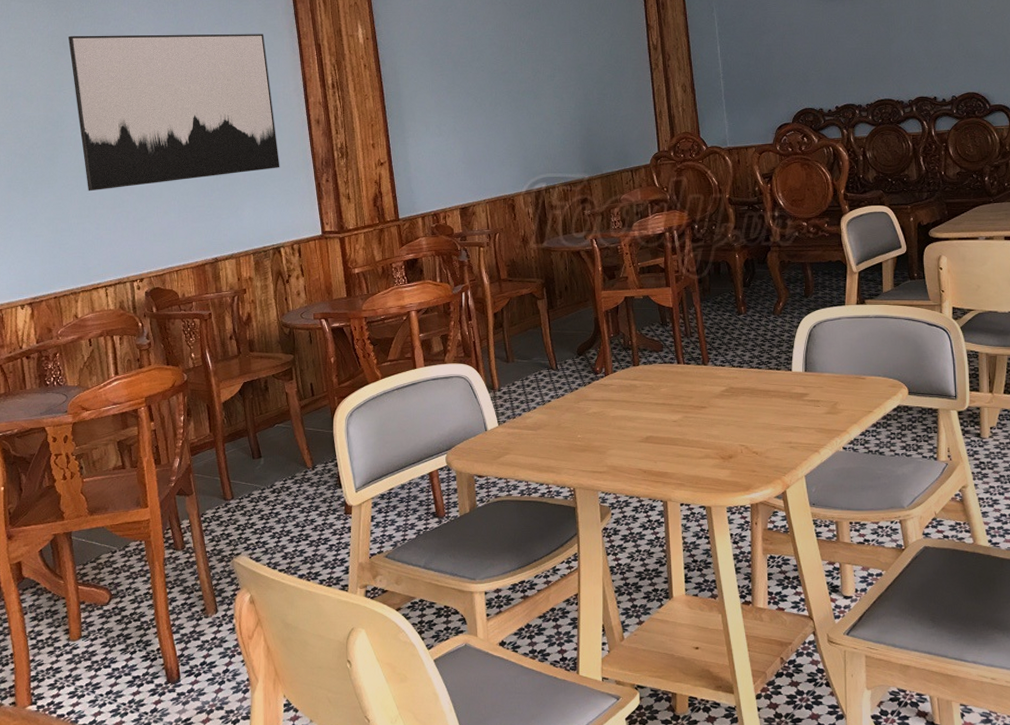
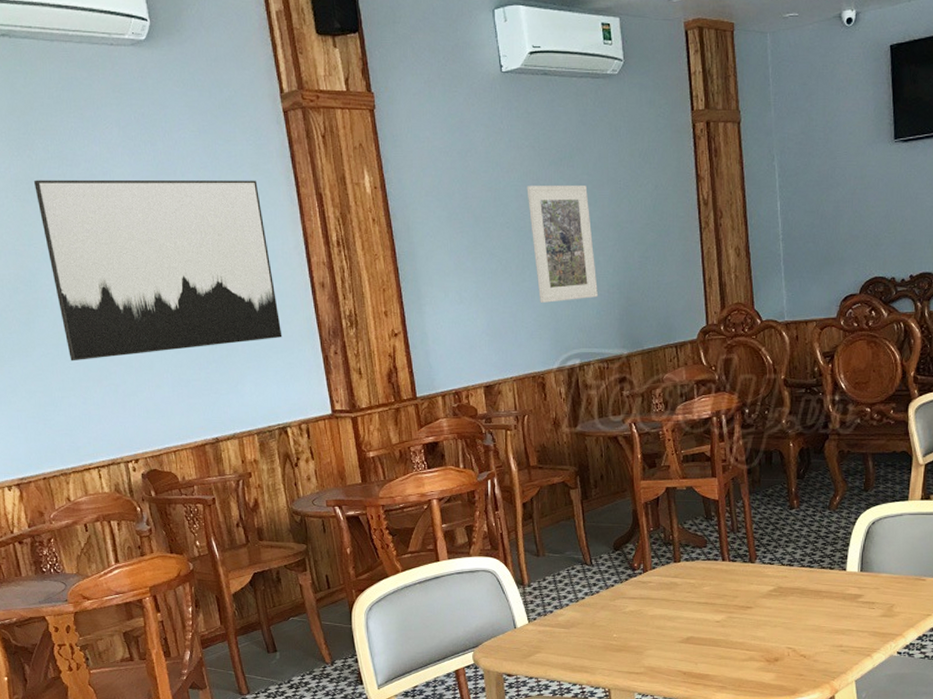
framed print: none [499,35,562,134] -> present [526,186,598,303]

